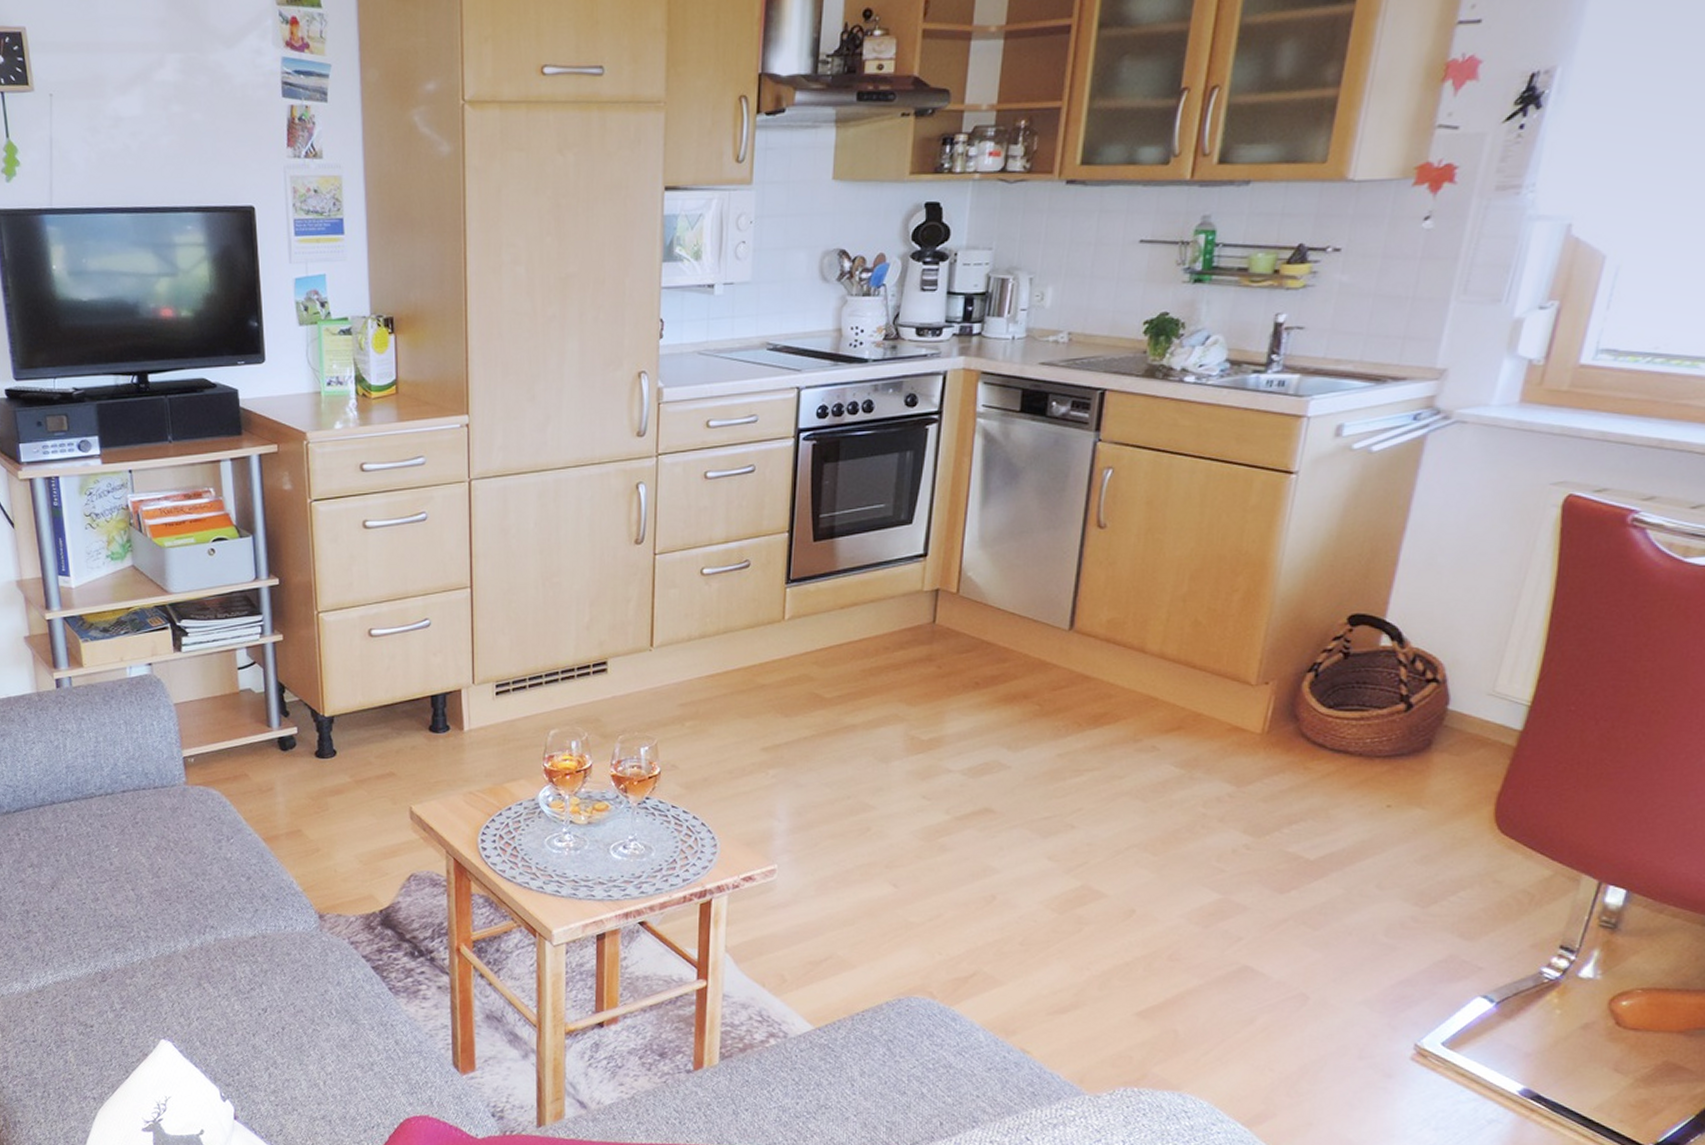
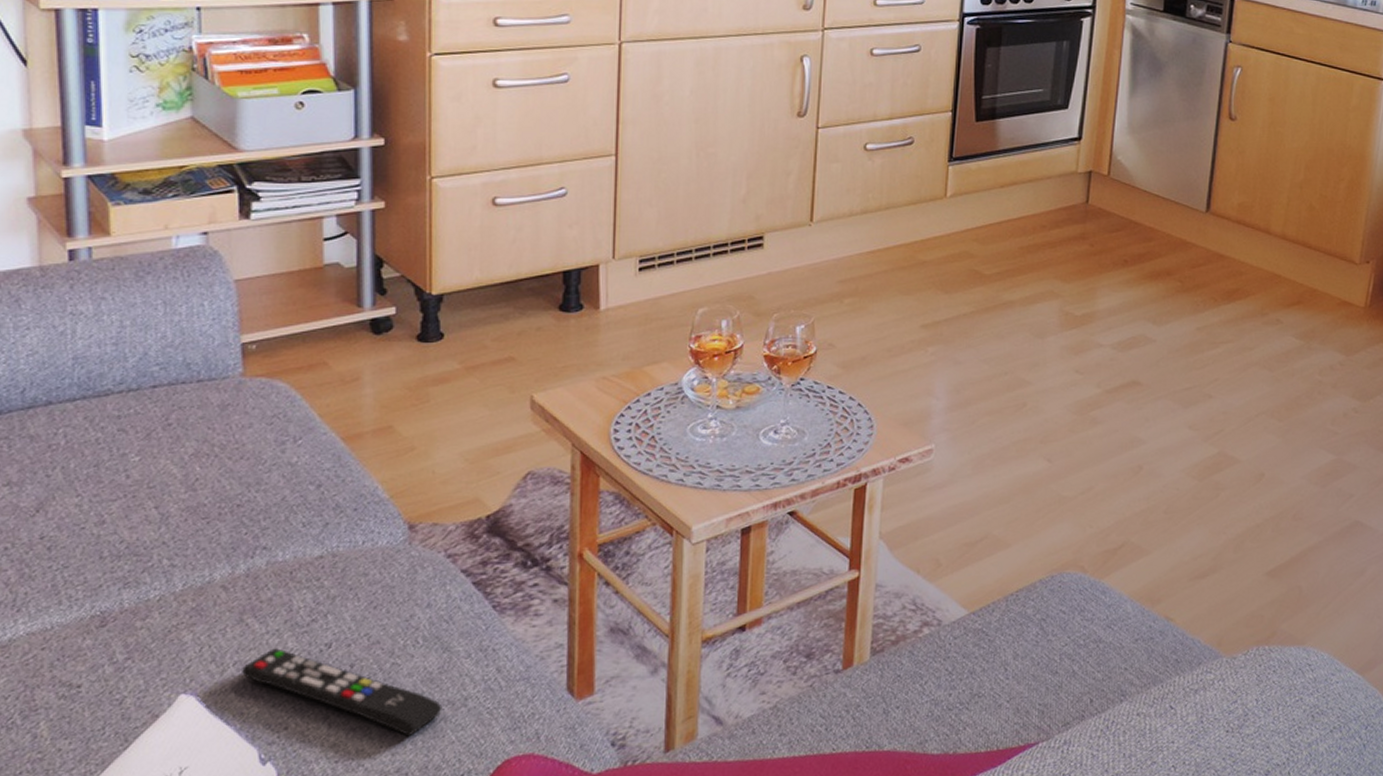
remote control: none [203,1009,355,1091] -> present [242,648,443,737]

